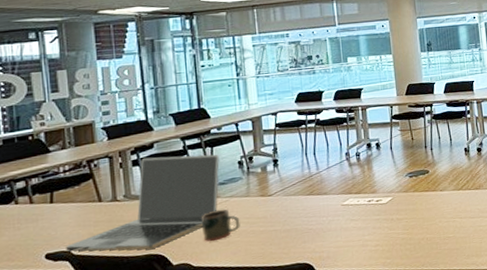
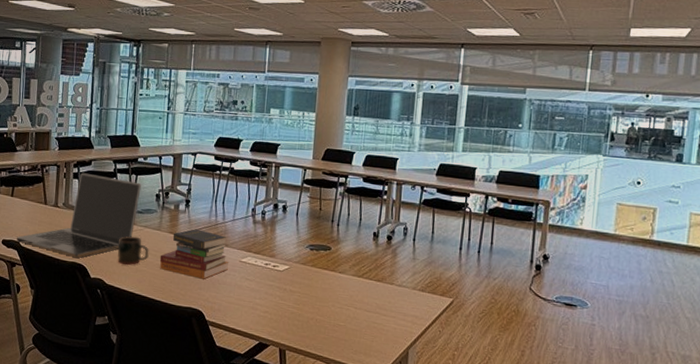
books: none [253,185,331,235] -> present [159,229,230,279]

